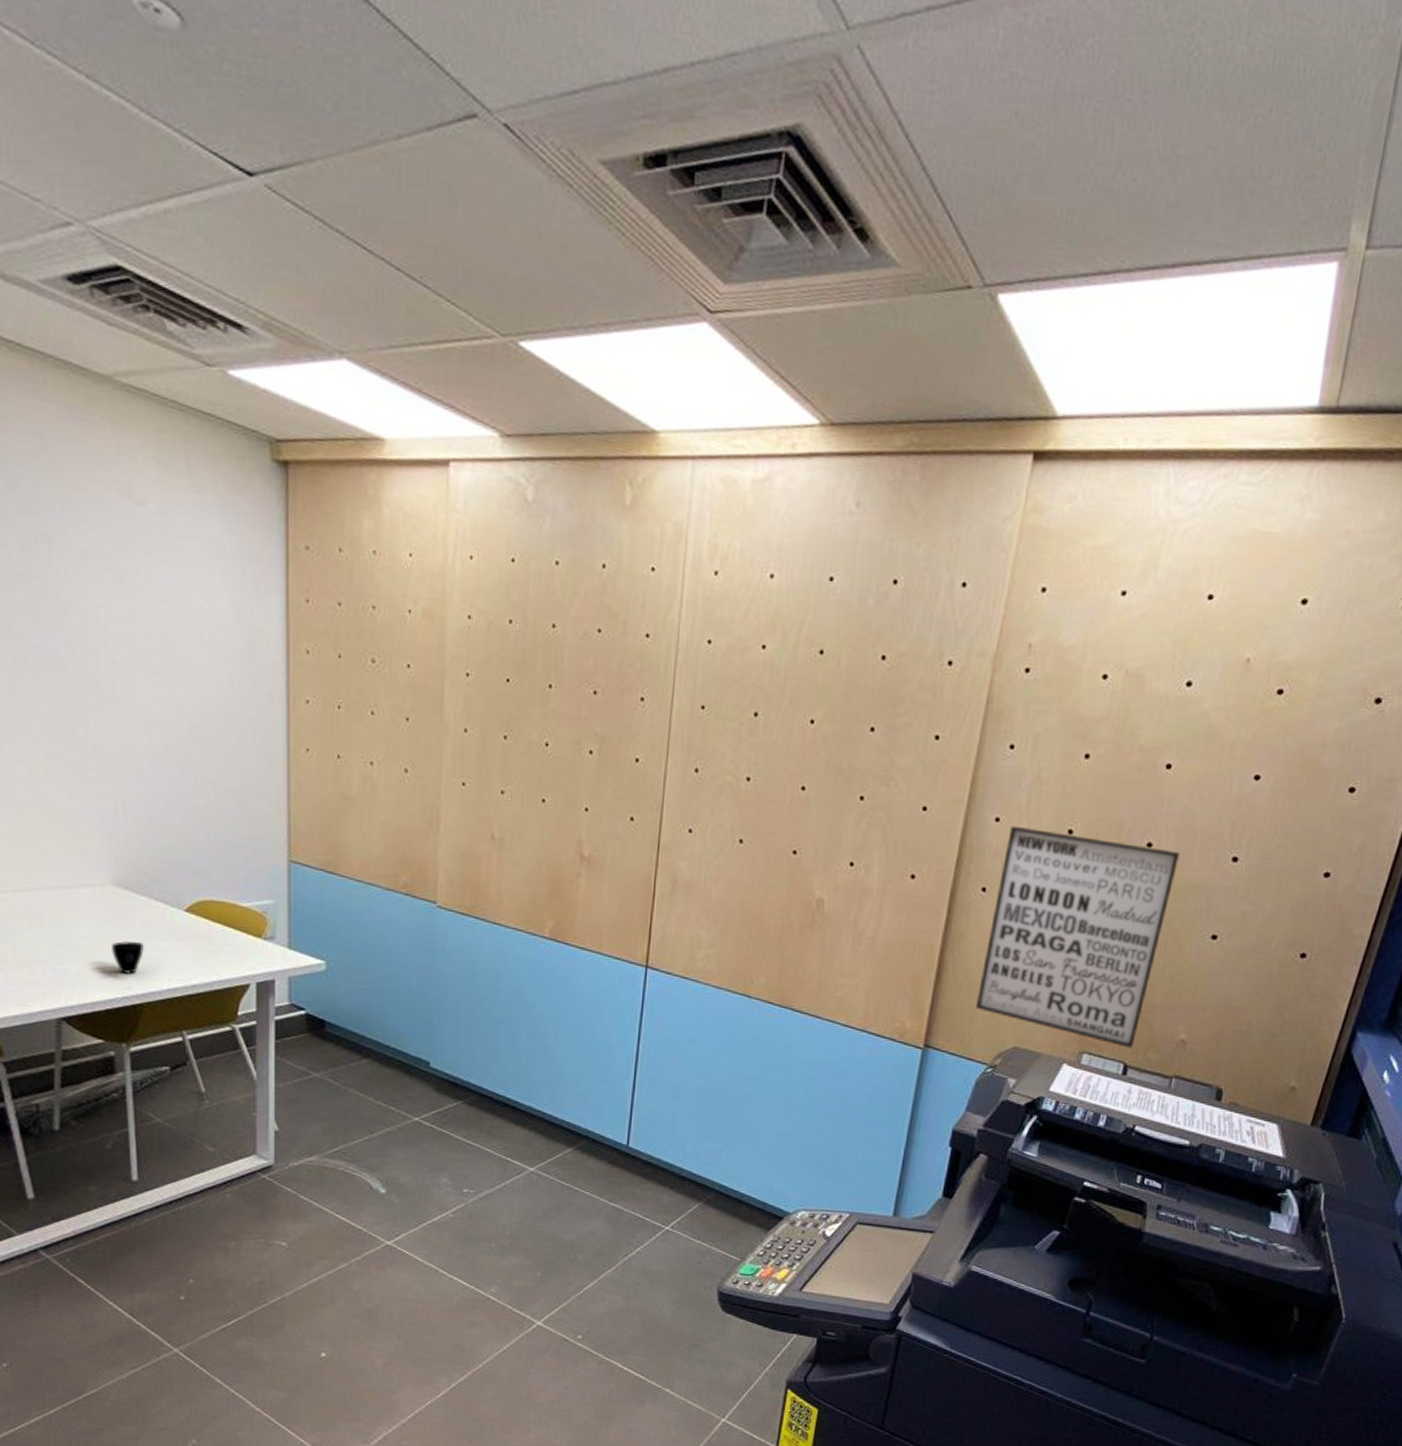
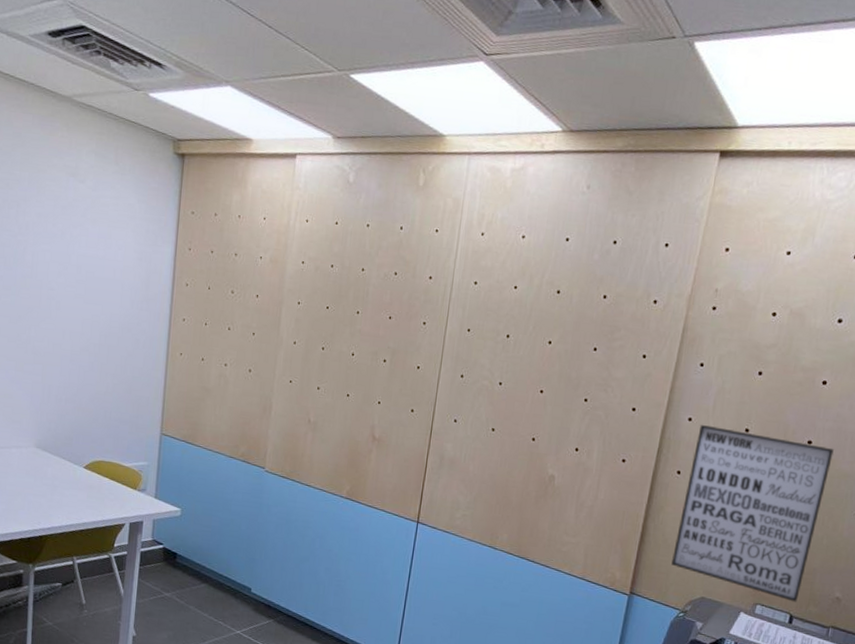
cup: present [112,941,144,974] -> none [29,488,52,513]

